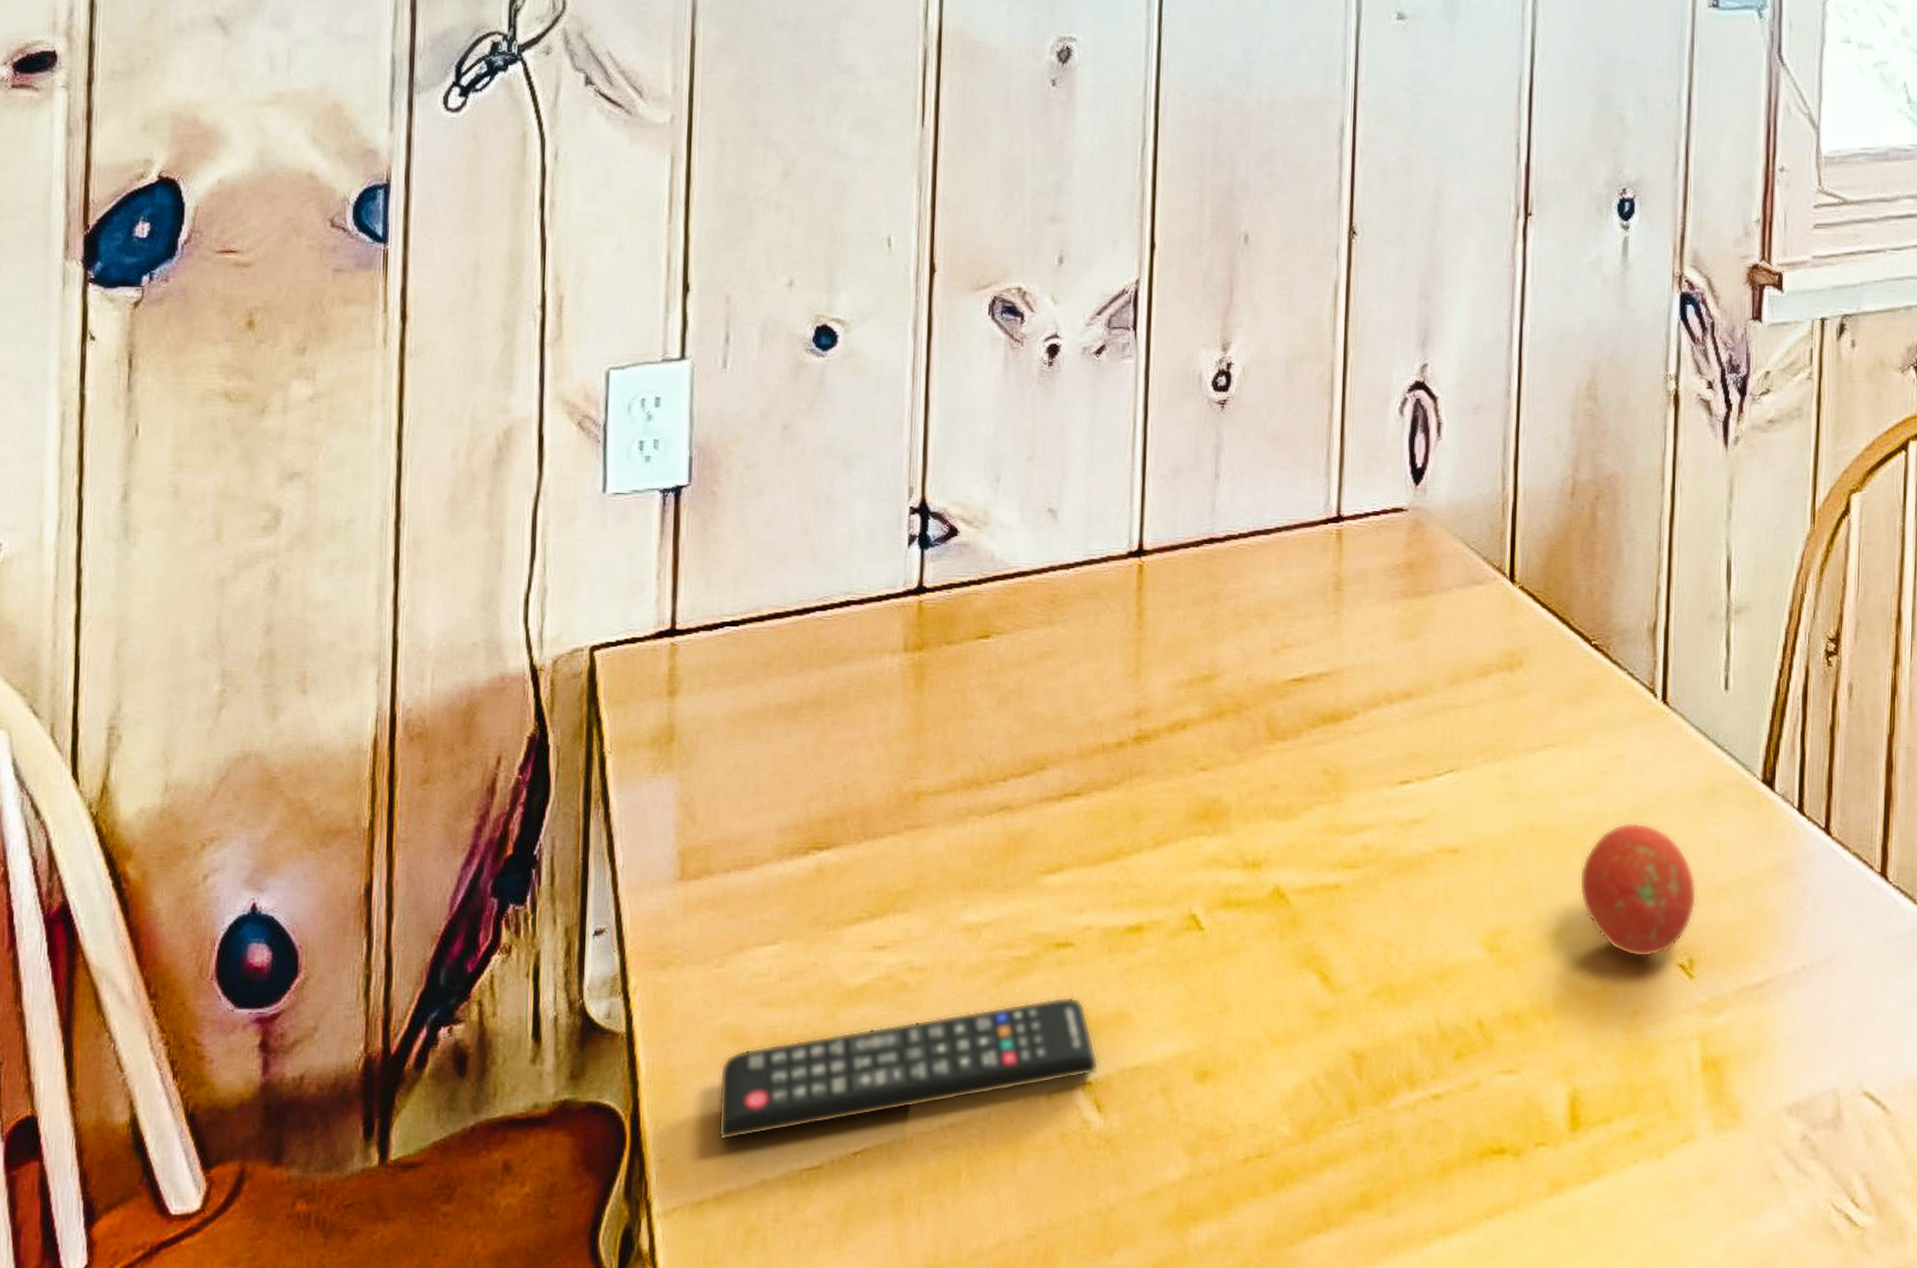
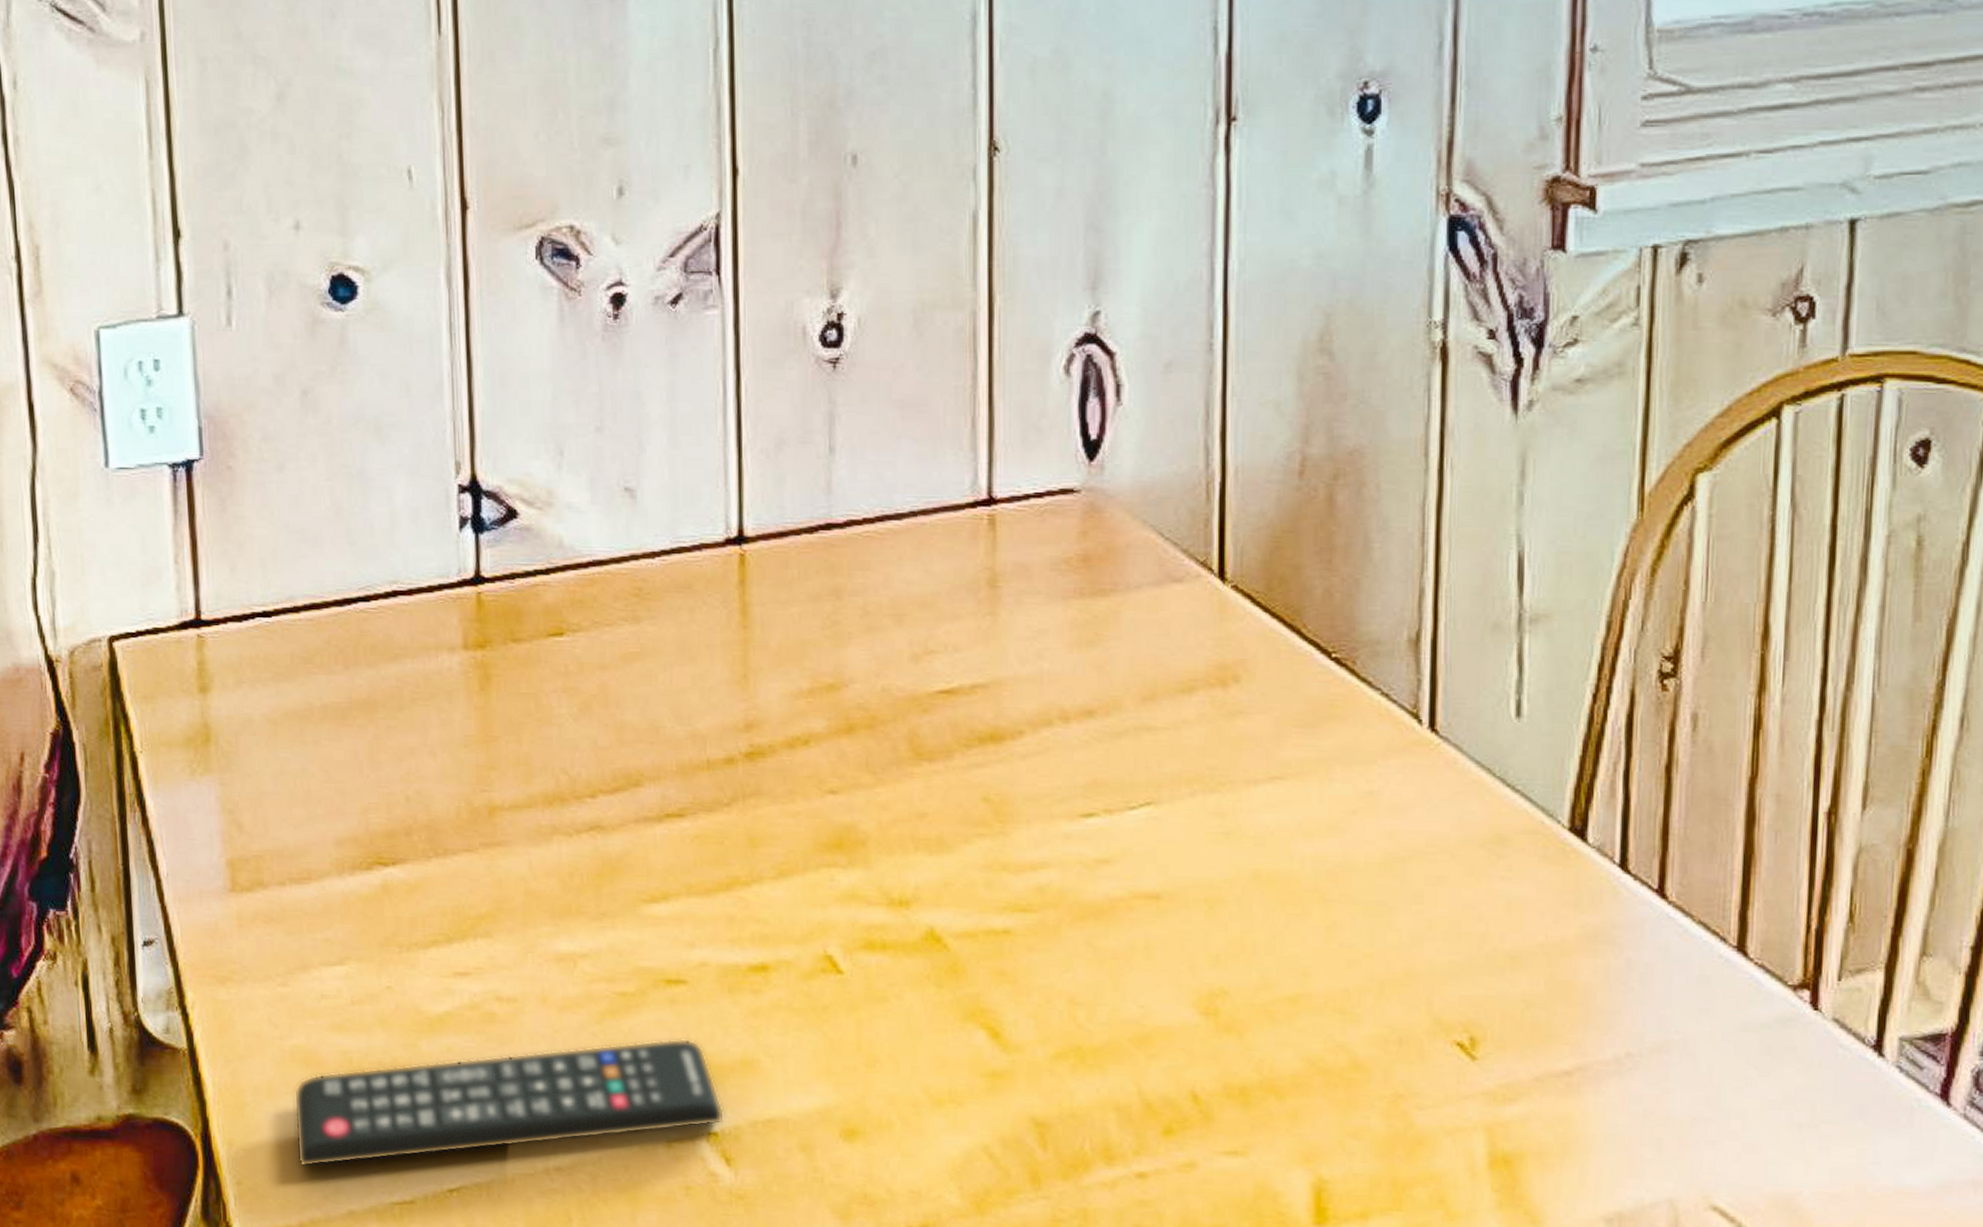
fruit: present [1579,822,1697,957] -> none [1320,872,1480,1033]

